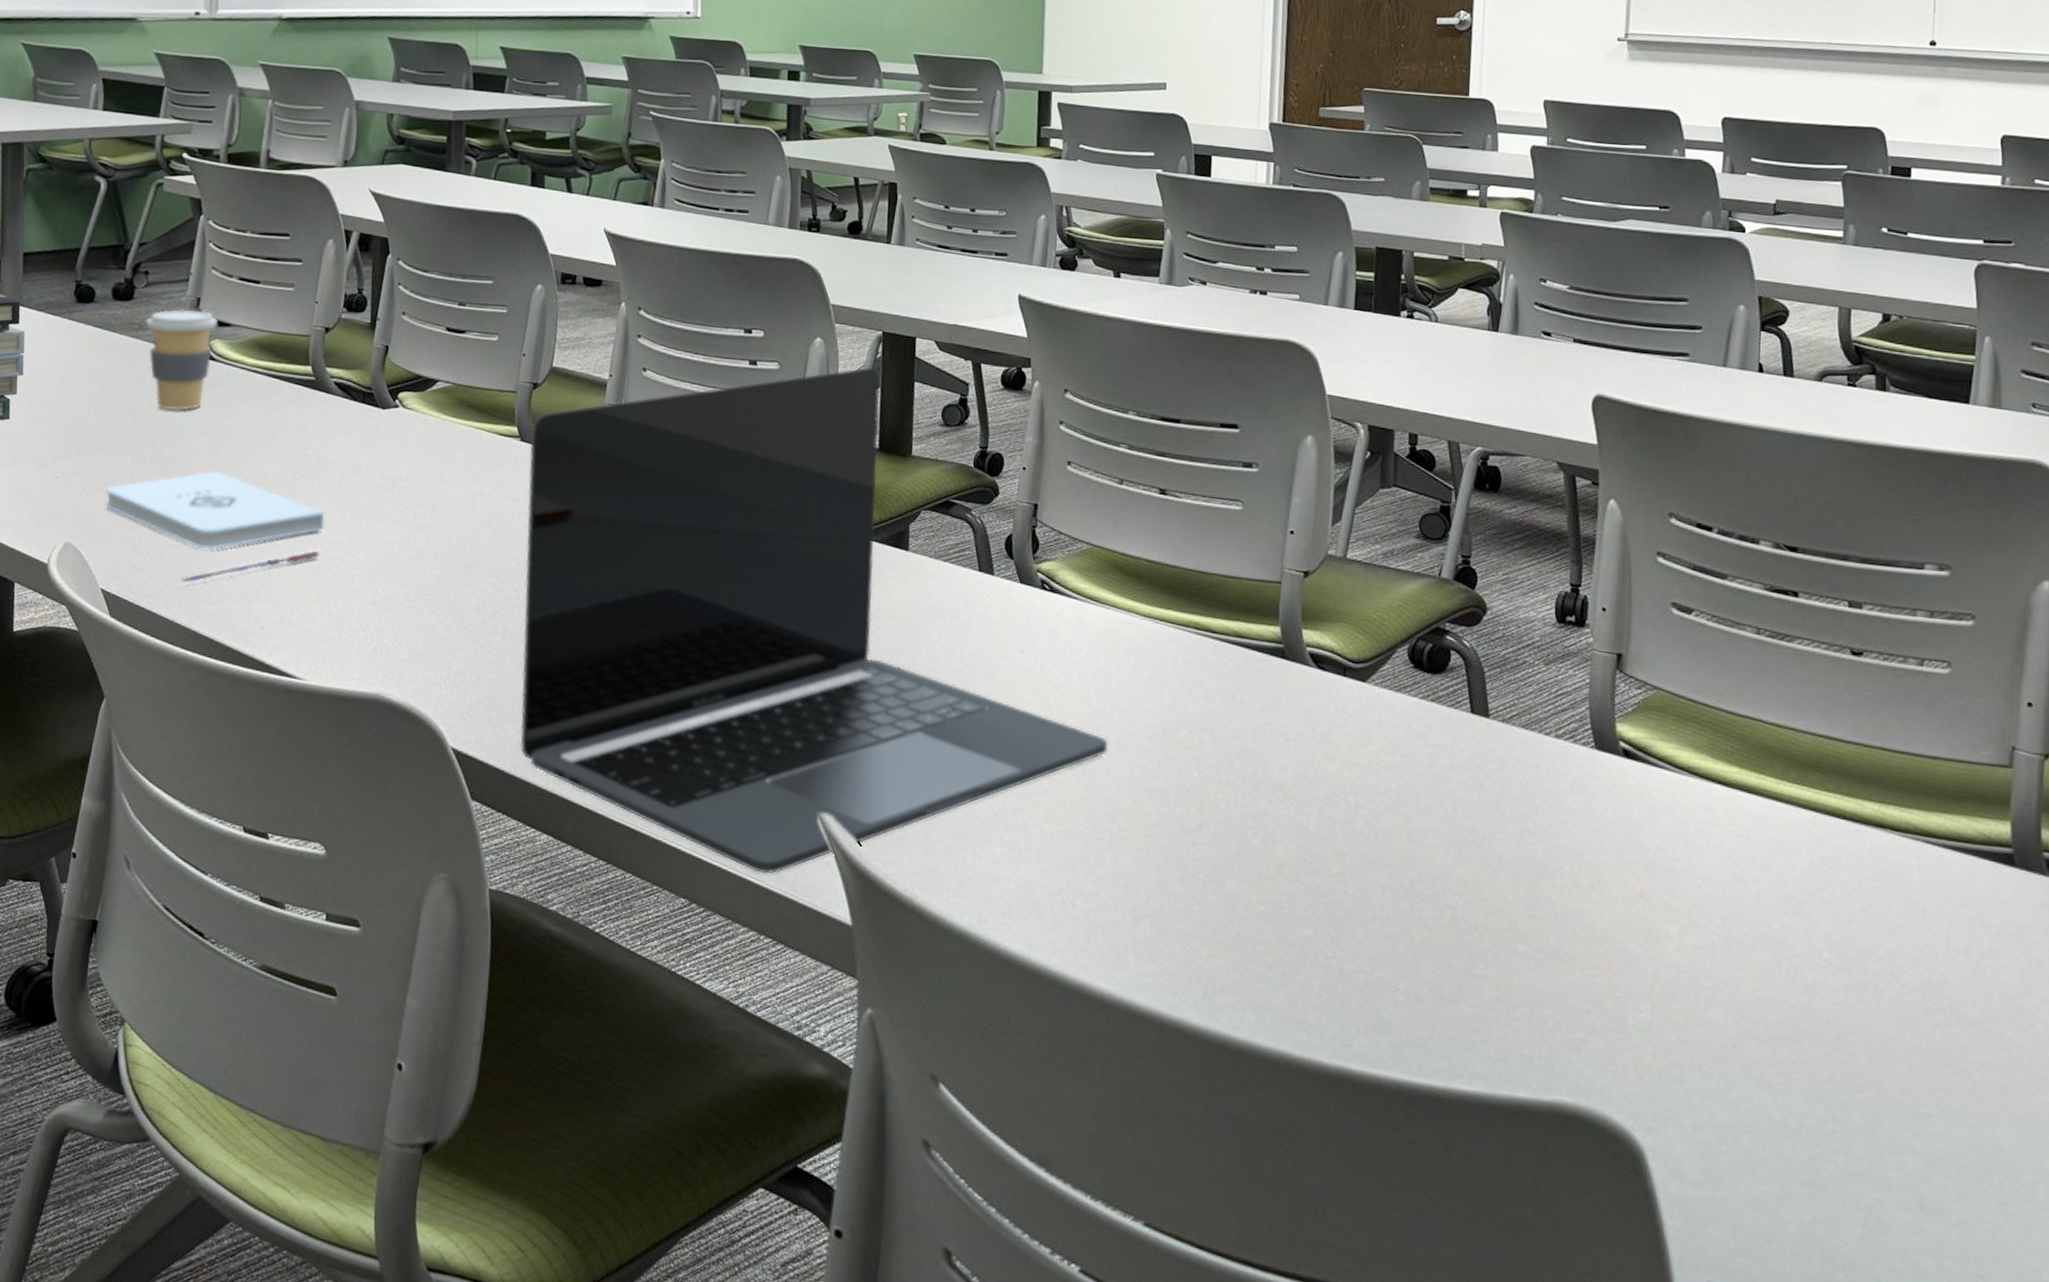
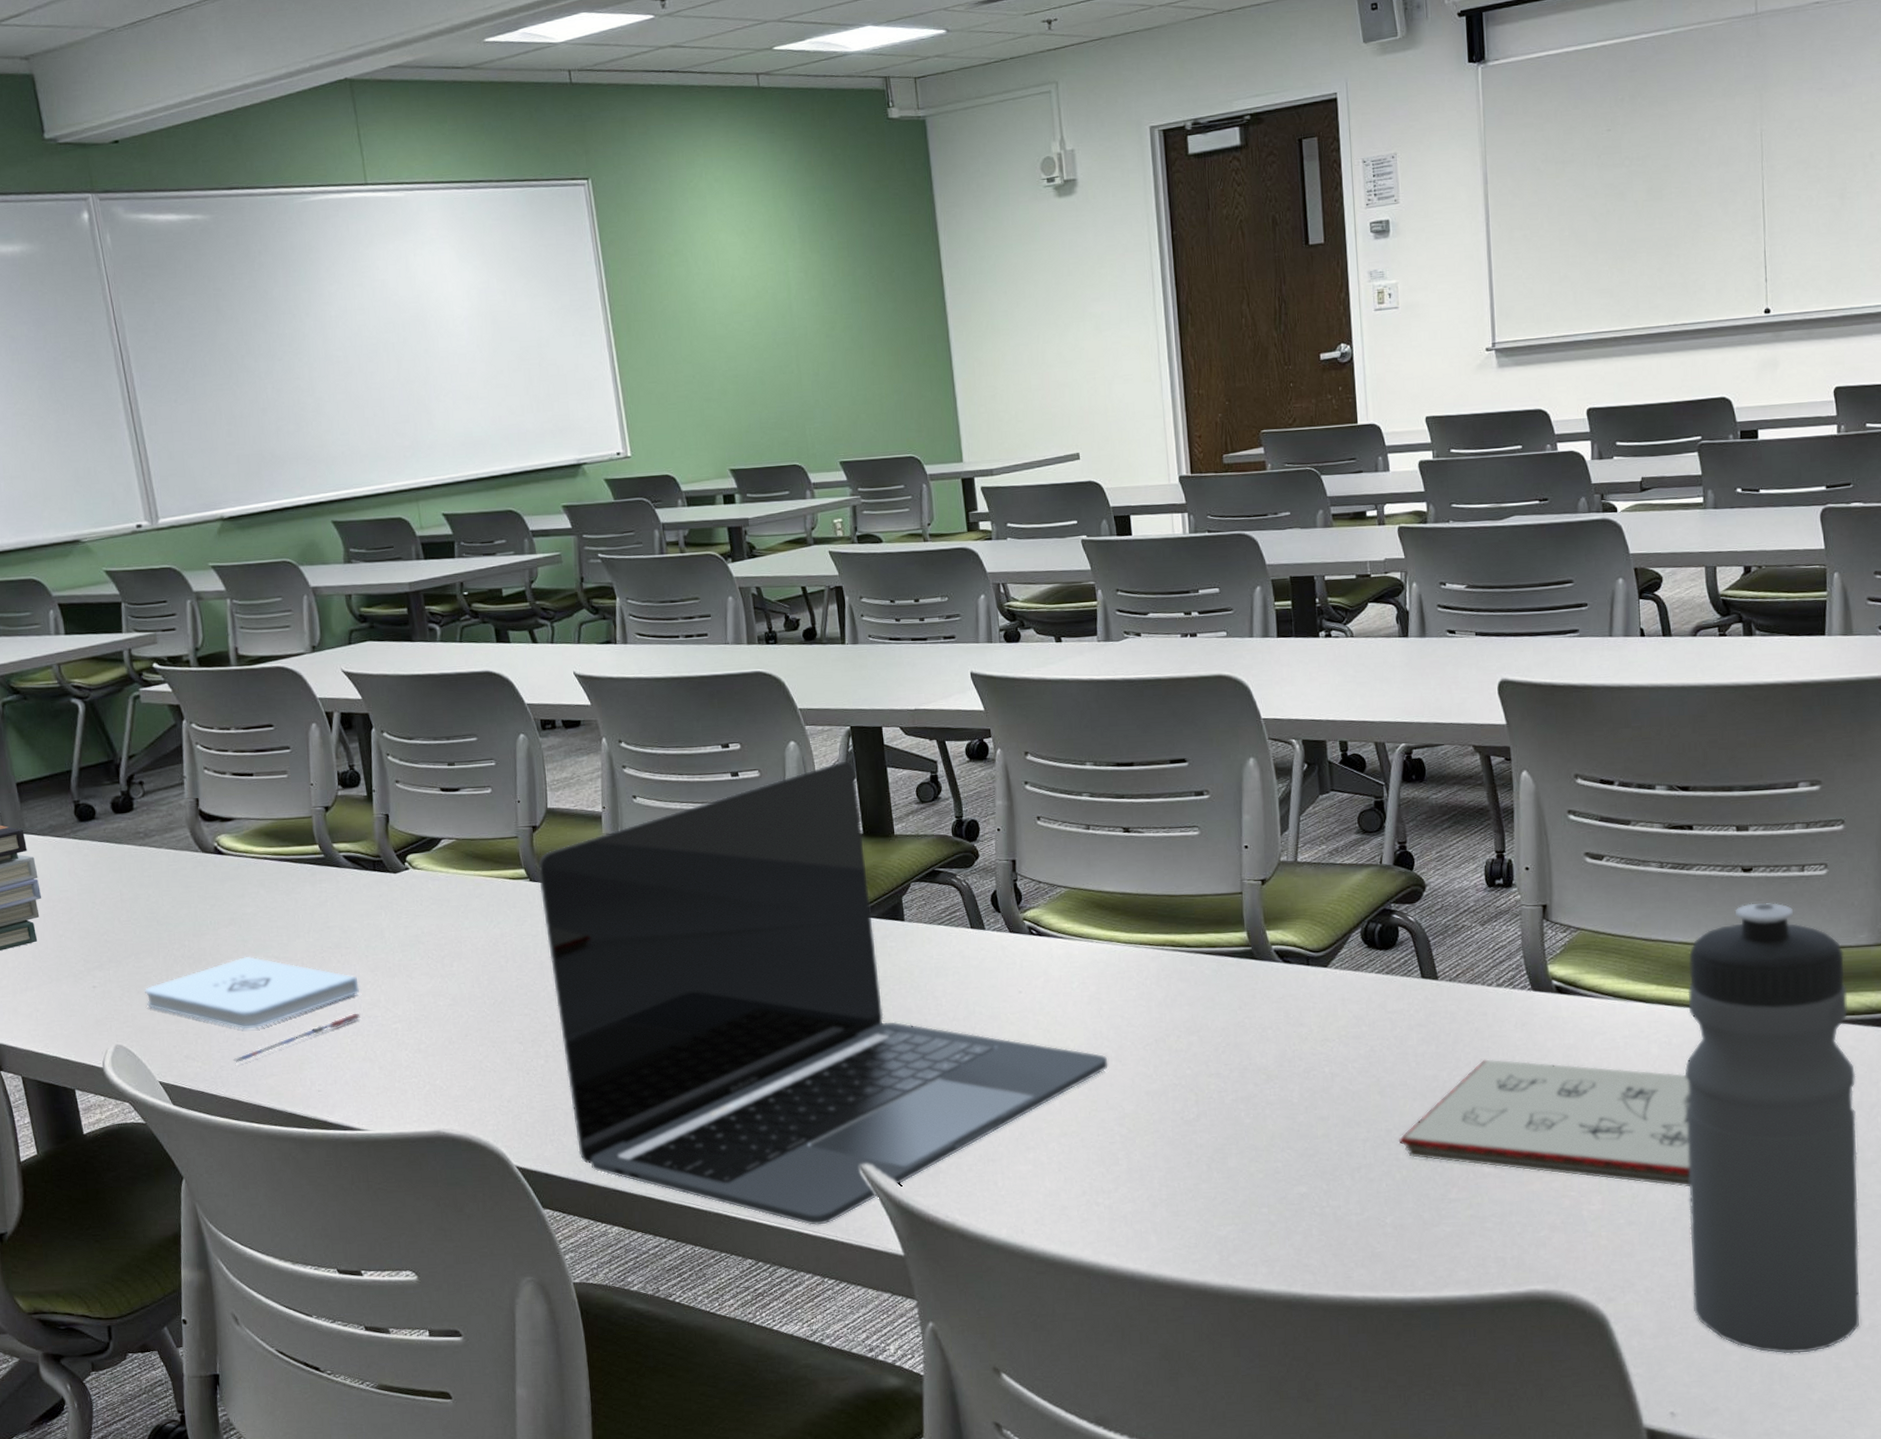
coffee cup: present [145,309,218,411] -> none [149,809,221,908]
notepad: none [1423,819,1768,1013] -> present [1398,1059,1691,1188]
water bottle: none [1748,692,1965,1241] -> present [1683,902,1860,1354]

